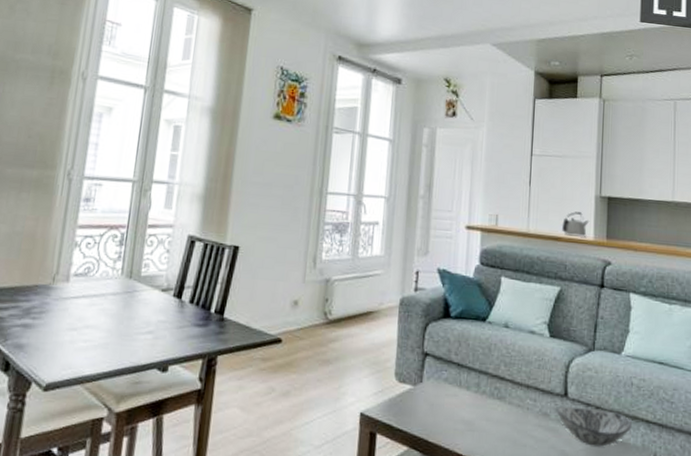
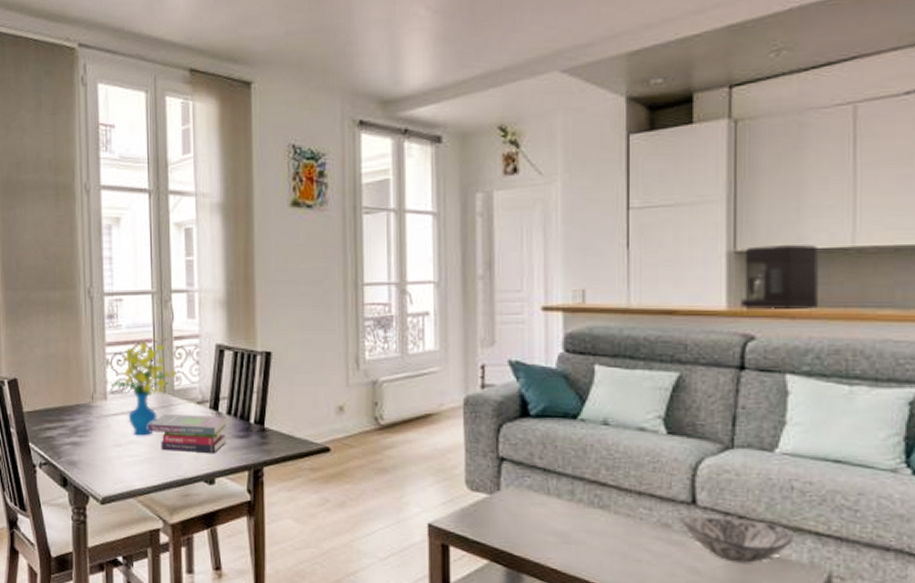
bouquet: none [75,223,146,321] -> present [110,336,177,436]
books: none [107,300,189,341] -> present [148,414,227,453]
kettle: present [562,212,590,237] -> none [678,275,720,307]
coffee maker: none [603,193,653,245] -> present [741,245,820,309]

